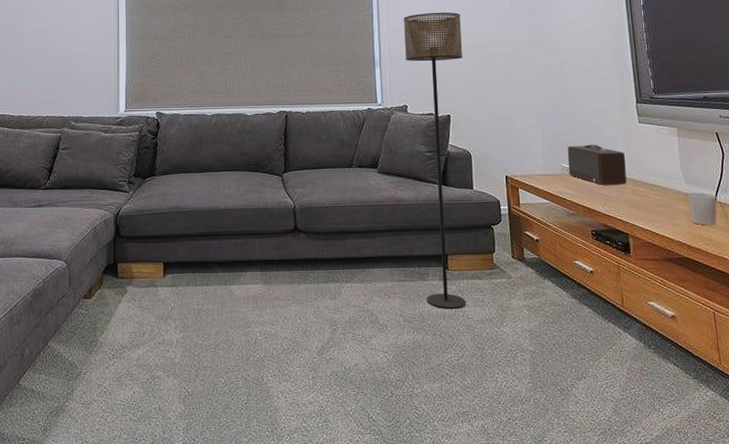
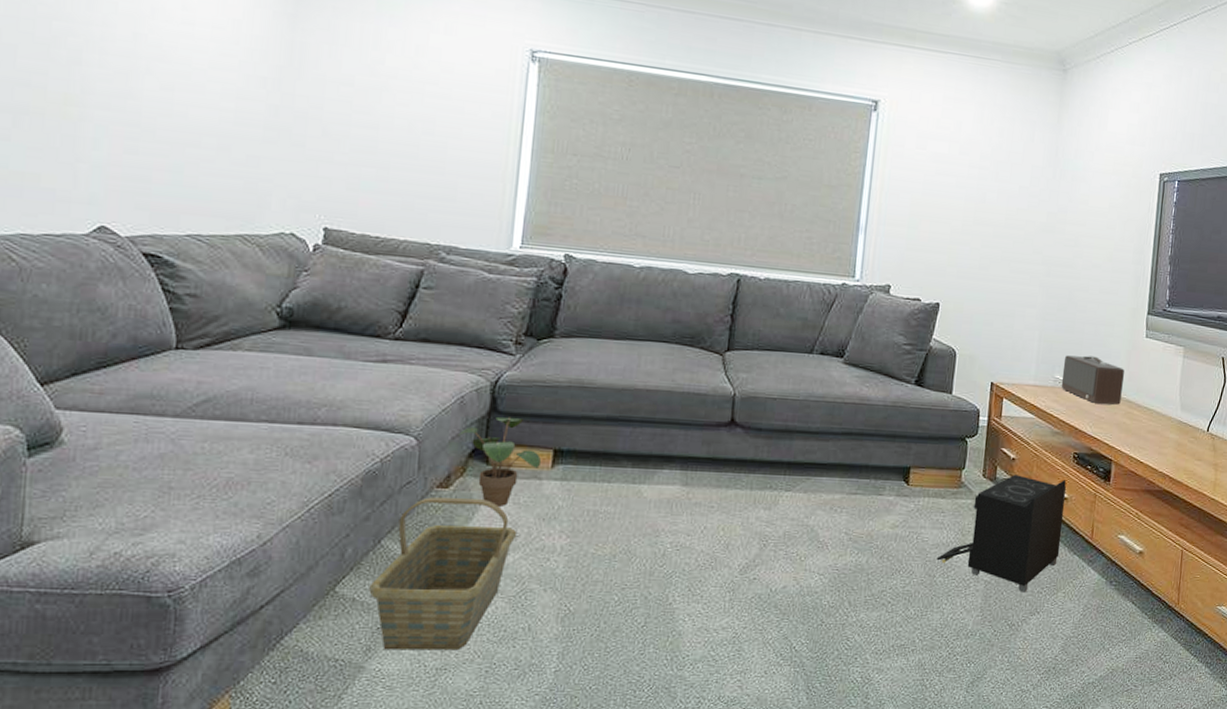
basket: none [42,306,144,430] -> present [369,497,517,651]
potted plant: none [93,240,156,310] -> present [455,417,542,506]
floor lamp: present [403,12,466,309] -> none [878,173,972,530]
subwoofer: none [483,254,595,360] -> present [936,474,1066,592]
candle holder: present [687,192,717,226] -> none [1178,420,1209,458]

